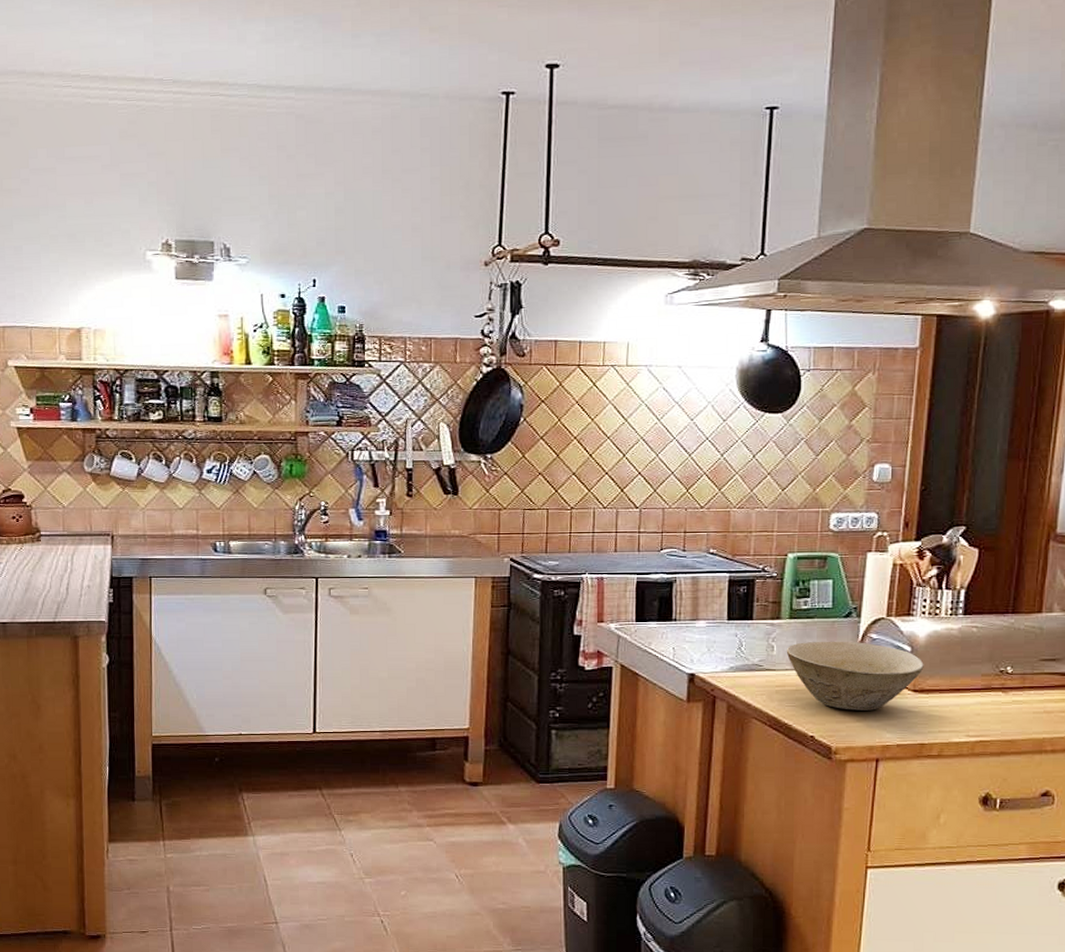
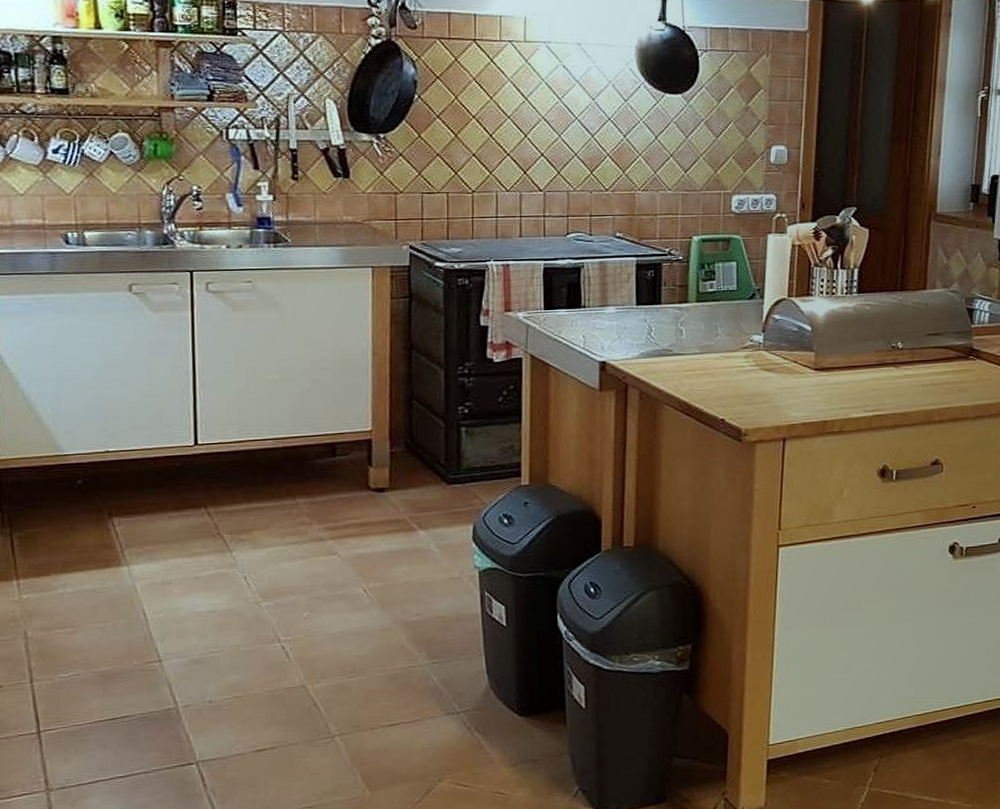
bowl: present [786,641,924,710] -> none [694,322,824,392]

